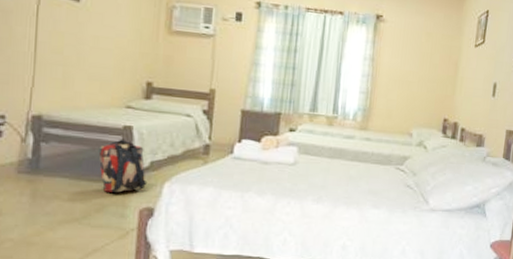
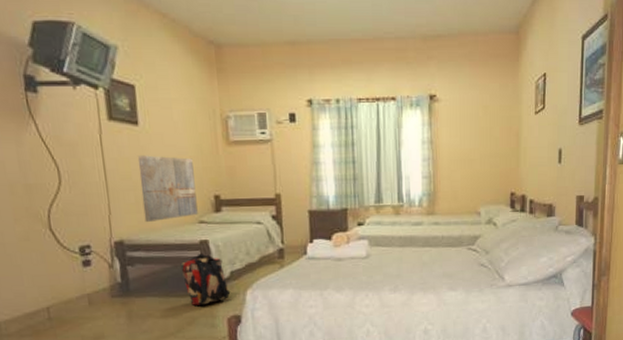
wall art: none [69,31,130,101] -> present [137,155,198,222]

